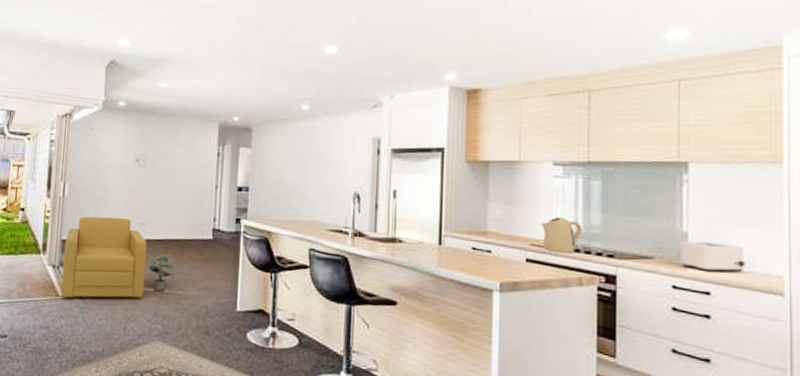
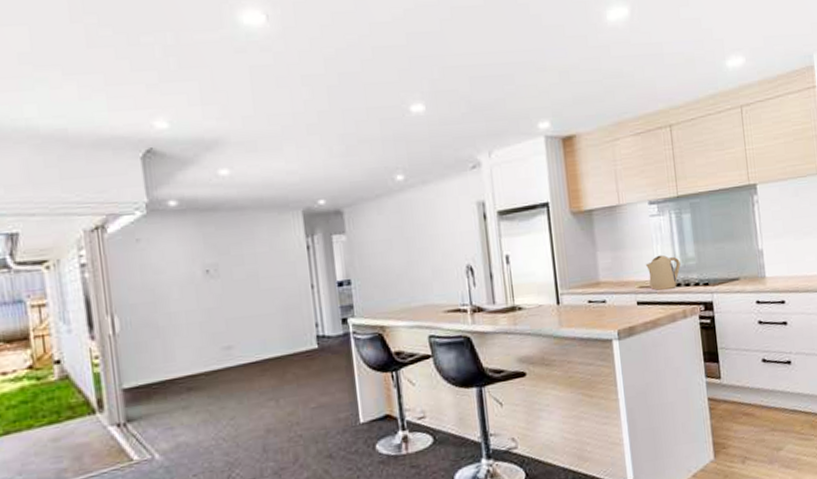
armchair: present [61,216,147,299] -> none [127,344,246,461]
potted plant: present [147,255,177,292] -> none [242,379,281,424]
toaster: present [681,241,745,273] -> none [759,253,807,283]

